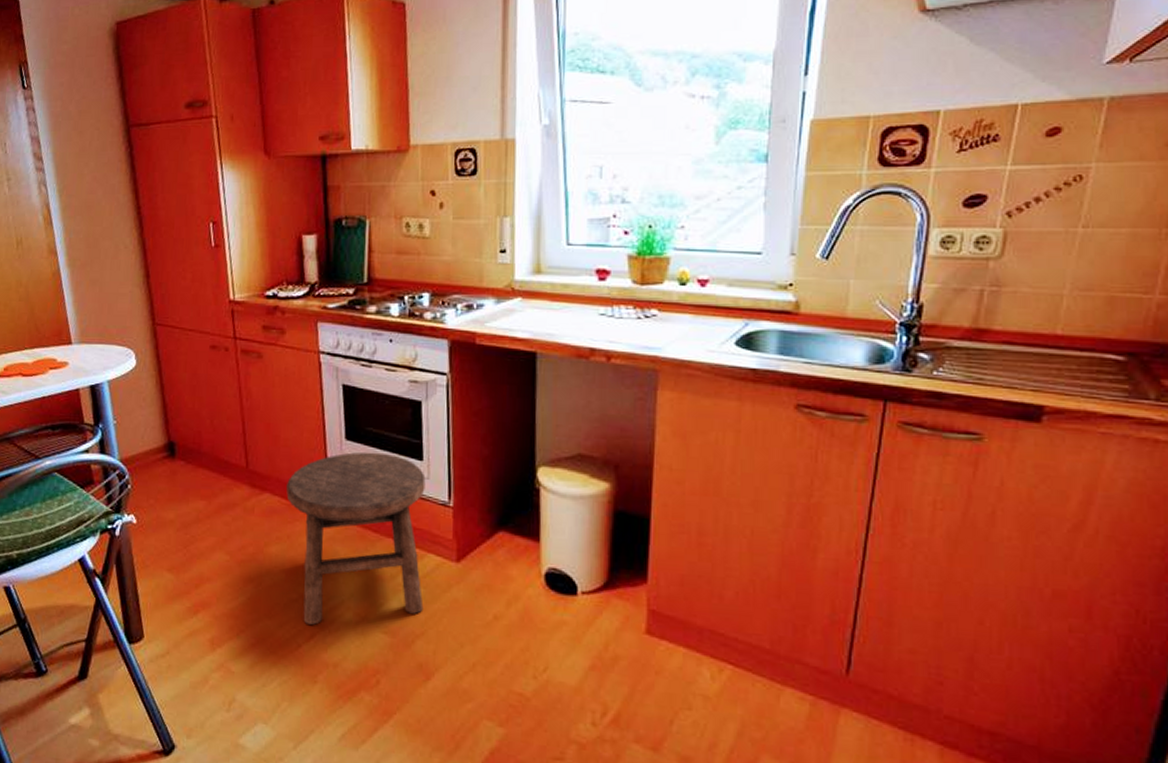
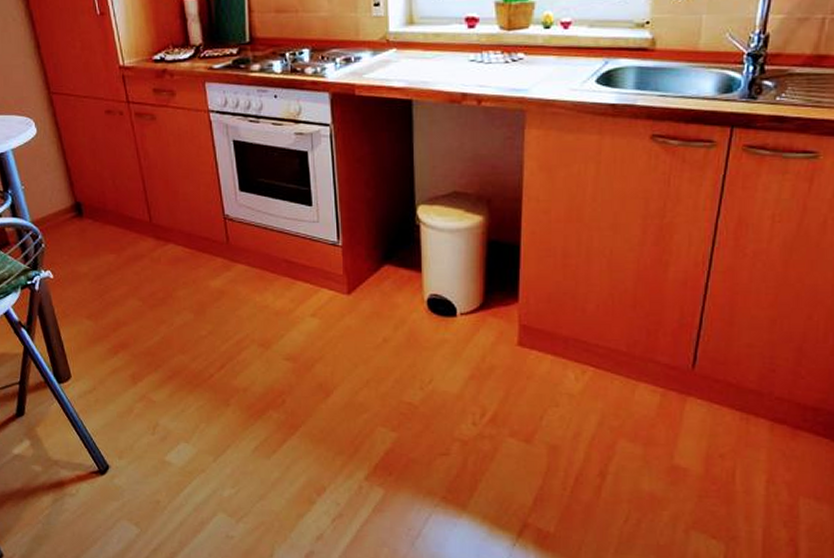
stool: present [286,452,426,625] -> none [189,201,320,356]

